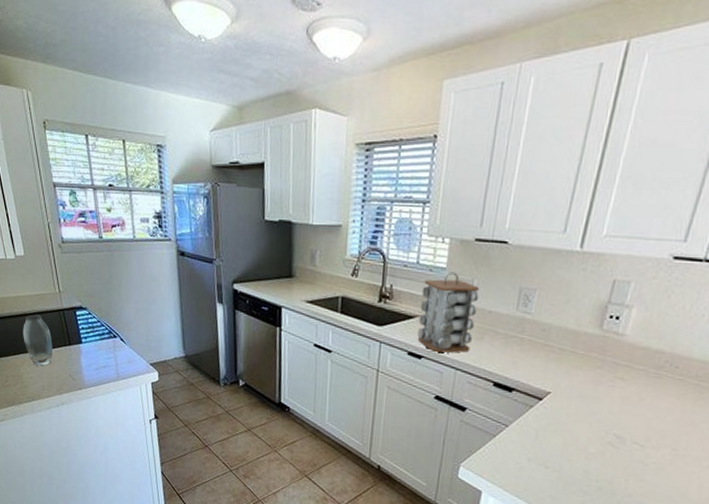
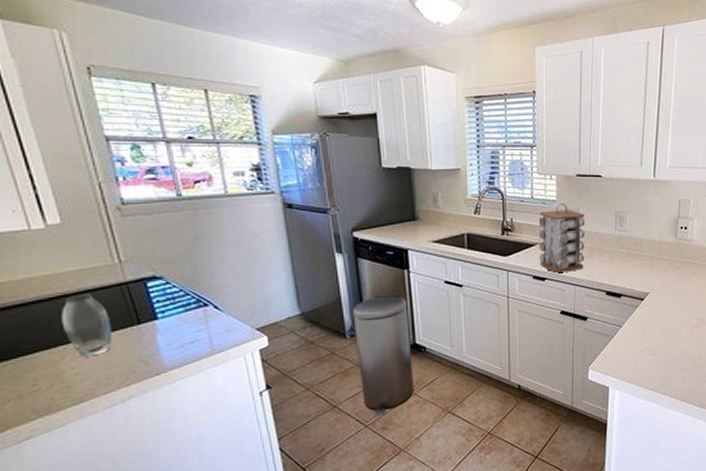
pedal bin: none [227,350,277,464] -> present [353,295,414,416]

